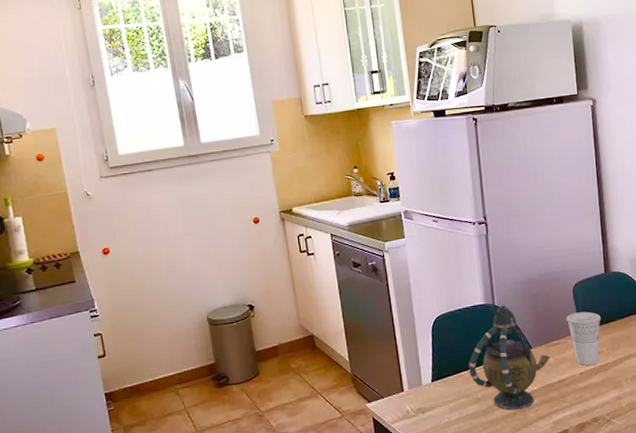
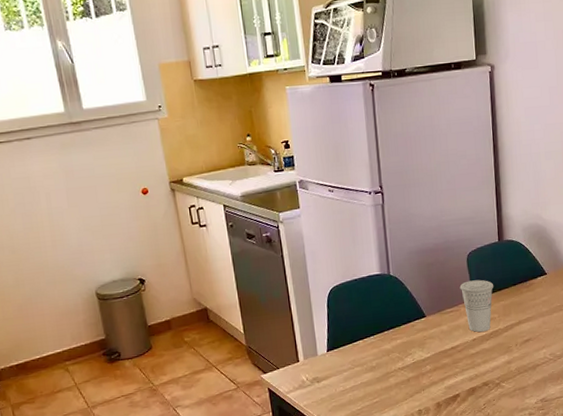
teapot: present [469,305,551,411] -> none [364,274,444,378]

